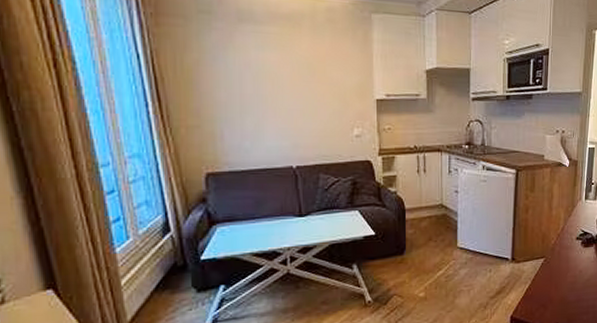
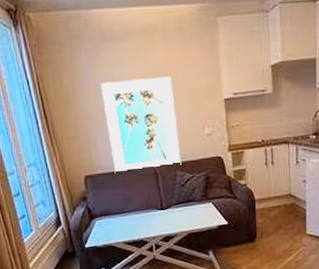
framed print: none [234,67,326,173] -> present [101,76,182,174]

